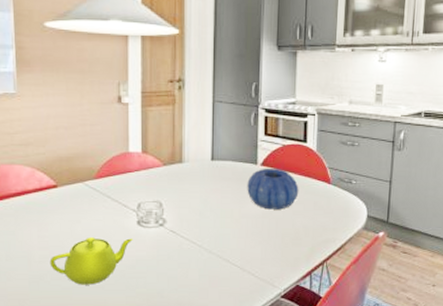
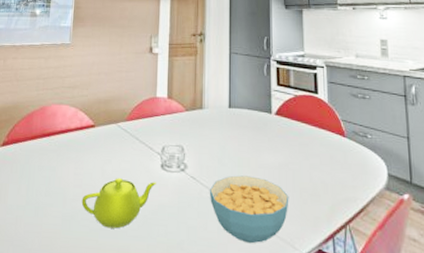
cereal bowl: none [190,226,271,286] -> present [209,175,289,244]
decorative bowl: present [247,168,299,210] -> none [263,117,314,162]

